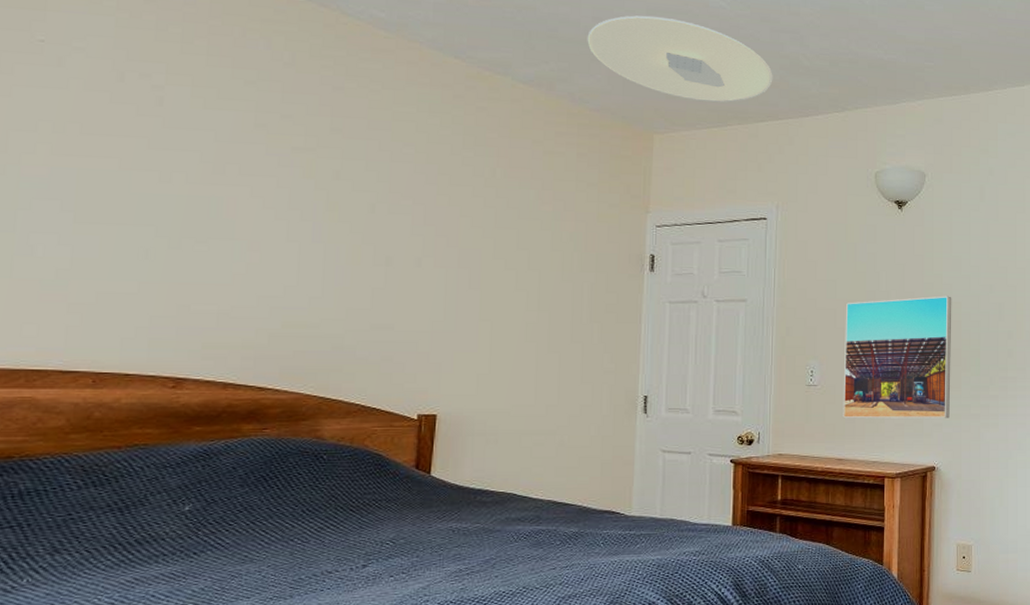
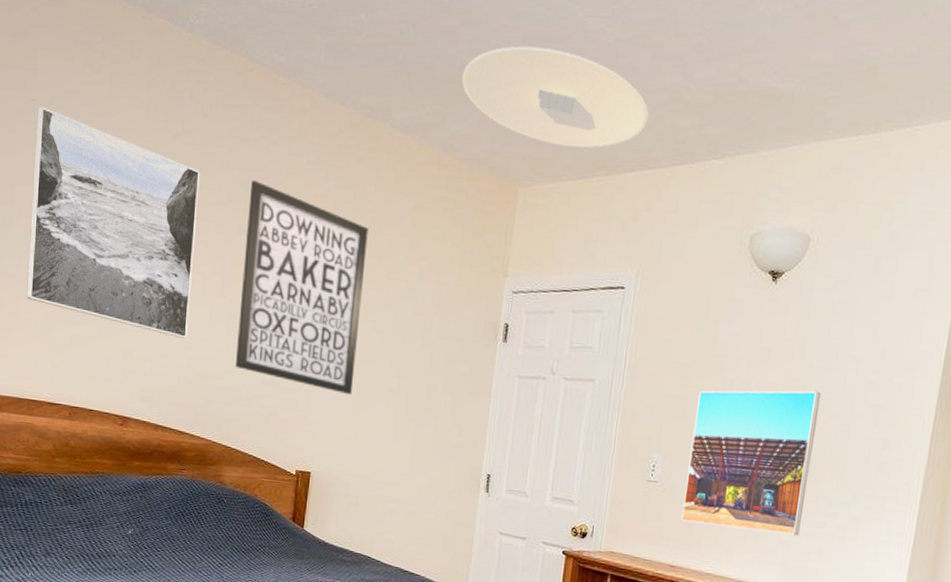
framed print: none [26,49,282,289] -> present [27,107,200,339]
wall art: none [333,126,493,333] -> present [235,180,369,395]

